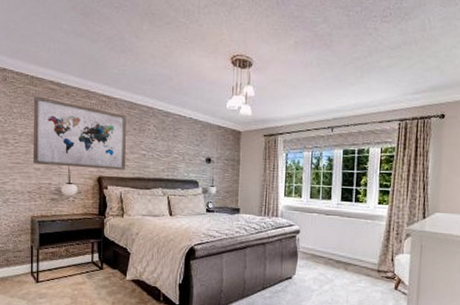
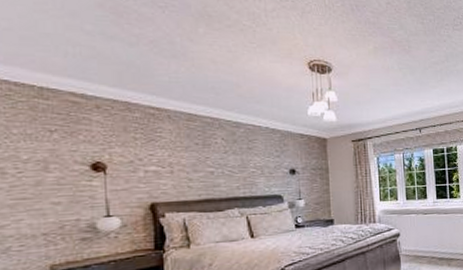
wall art: present [32,96,126,170] -> none [44,112,189,197]

